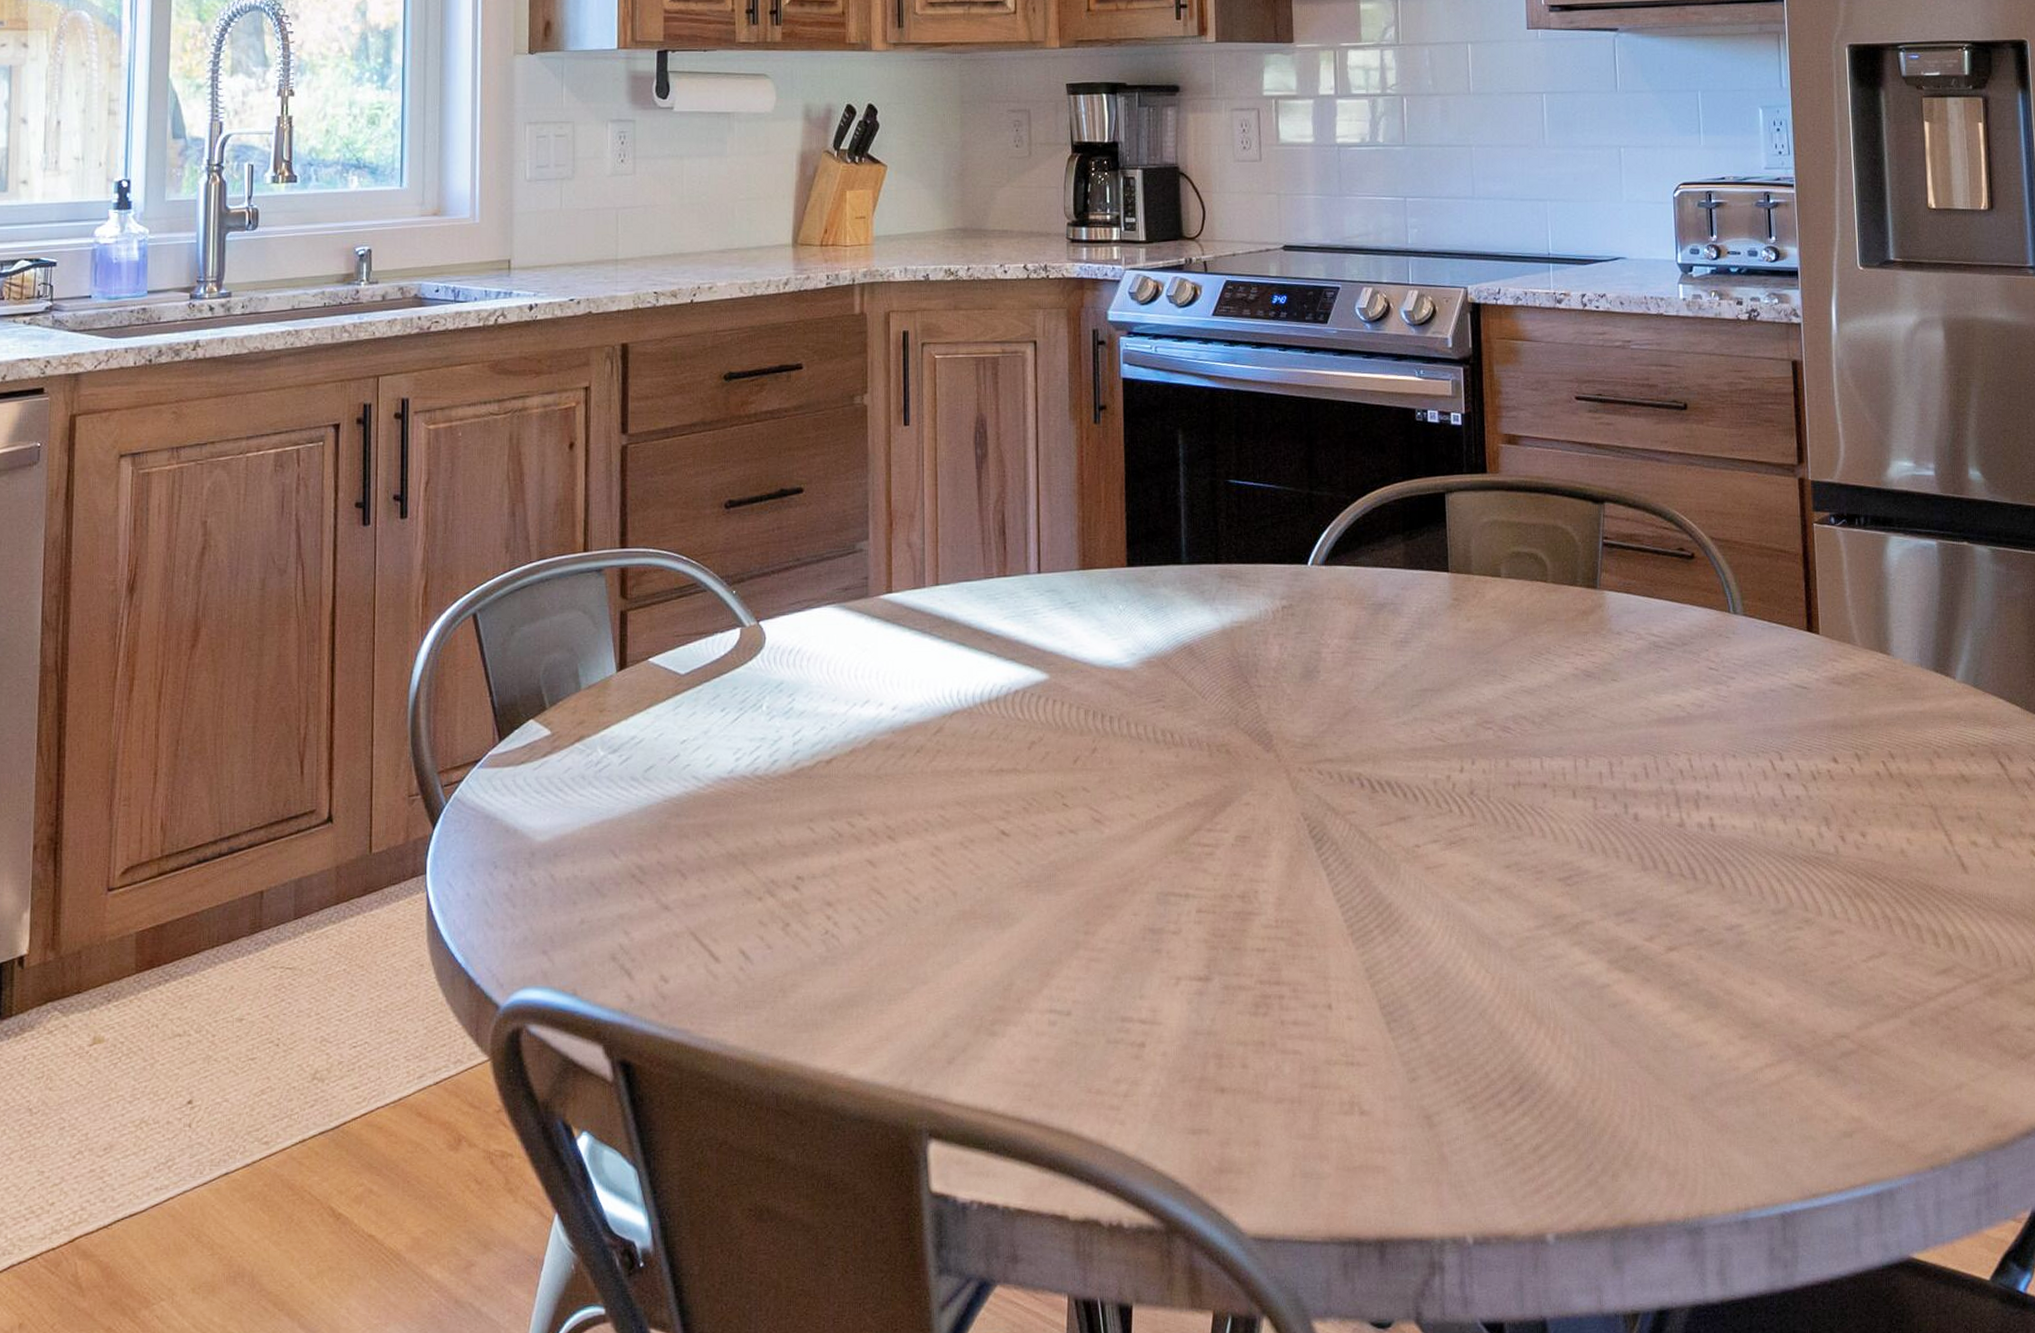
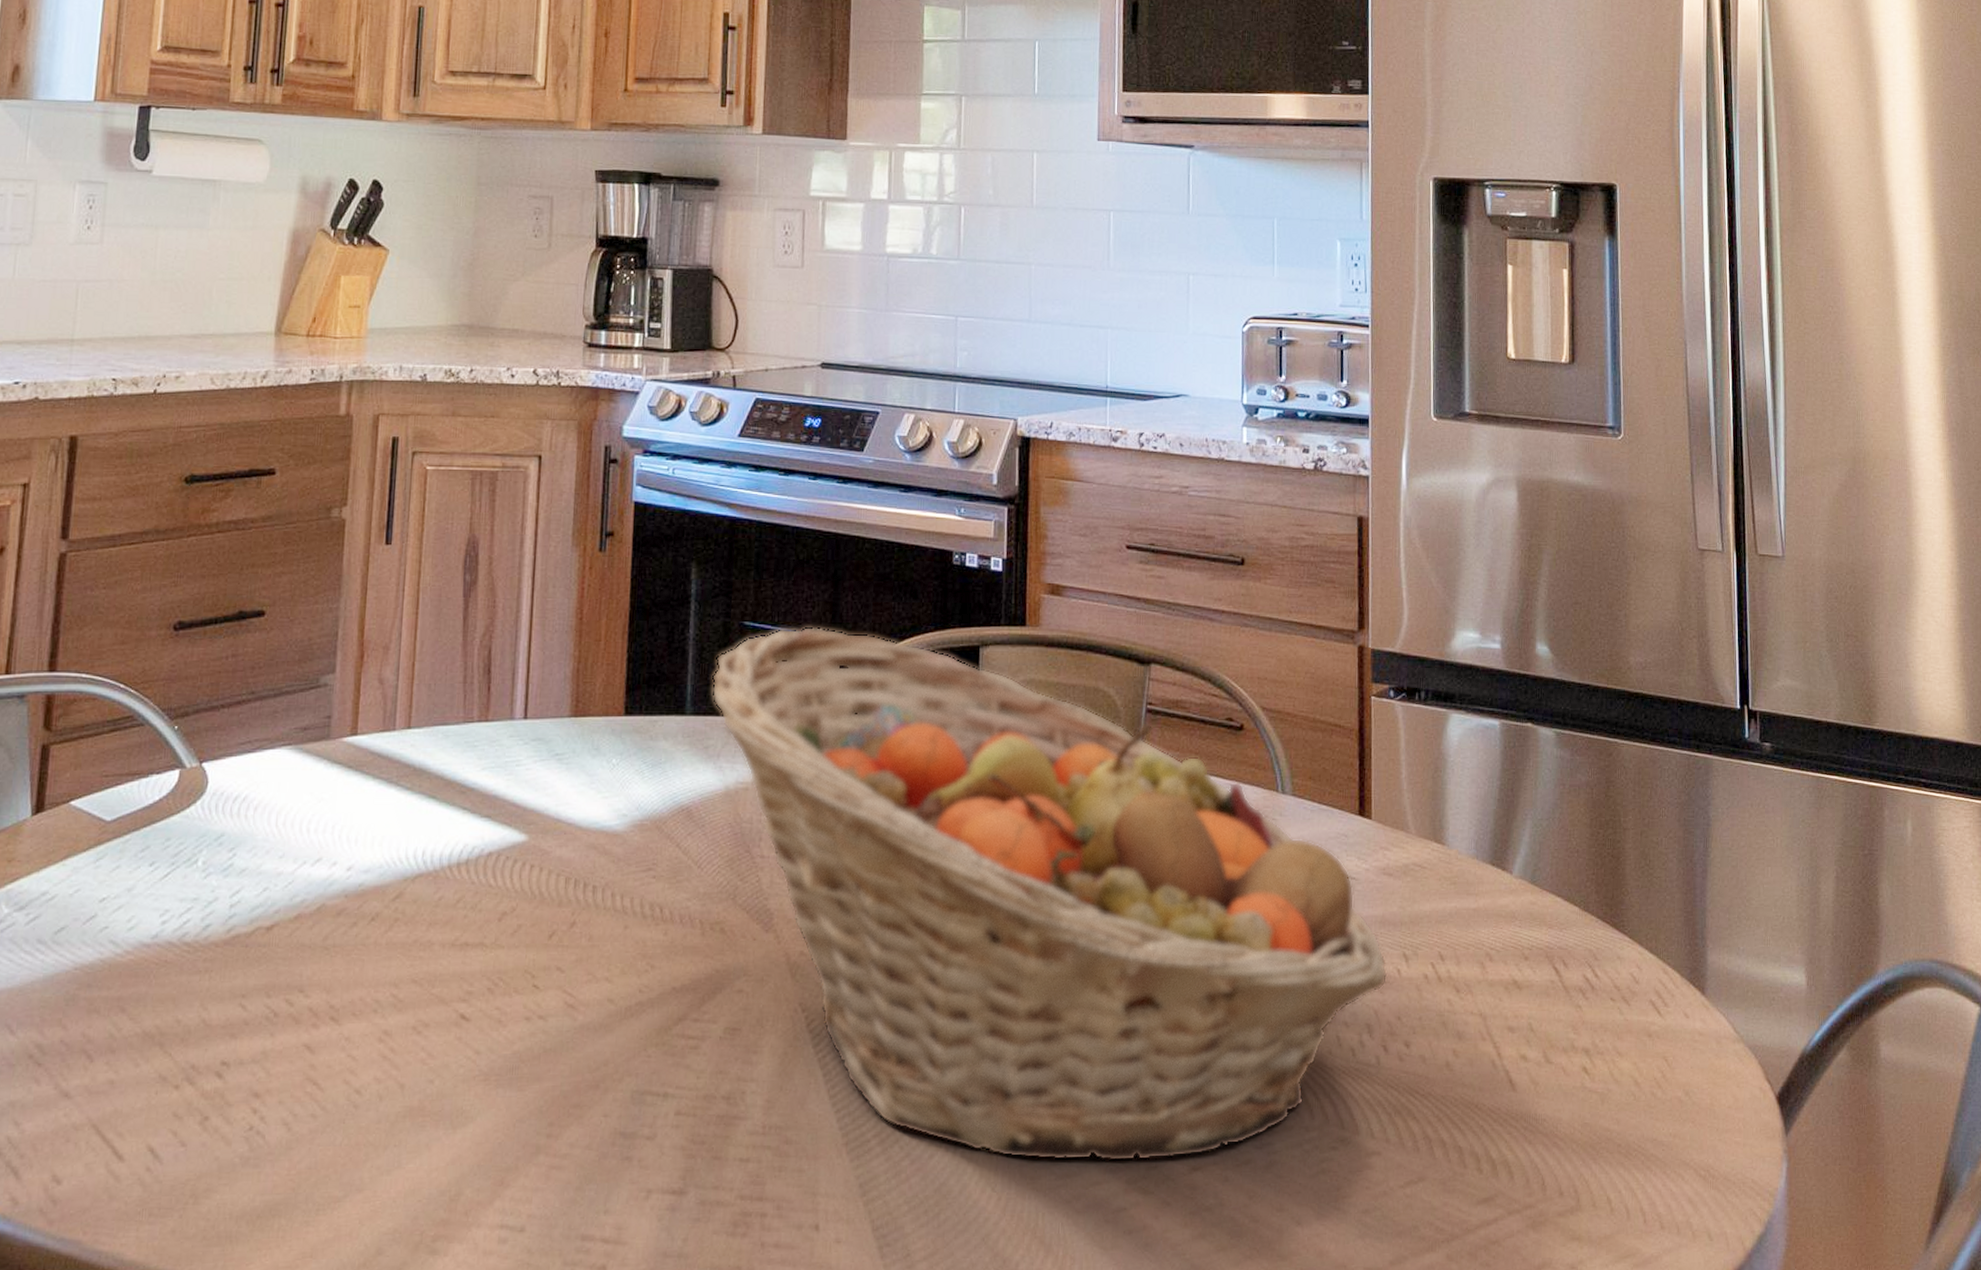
fruit basket: none [1204,481,1842,945] -> present [711,626,1388,1162]

